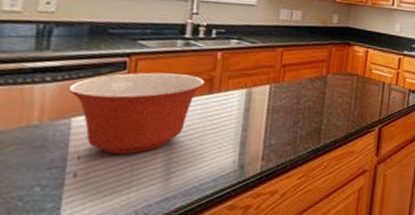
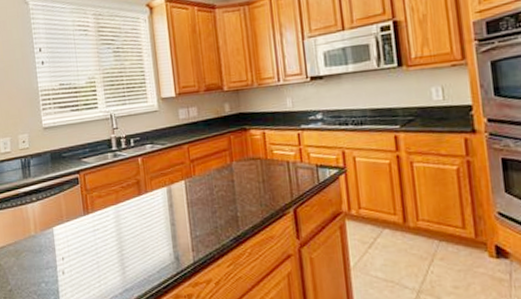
mixing bowl: present [68,72,205,154] -> none [47,181,134,254]

